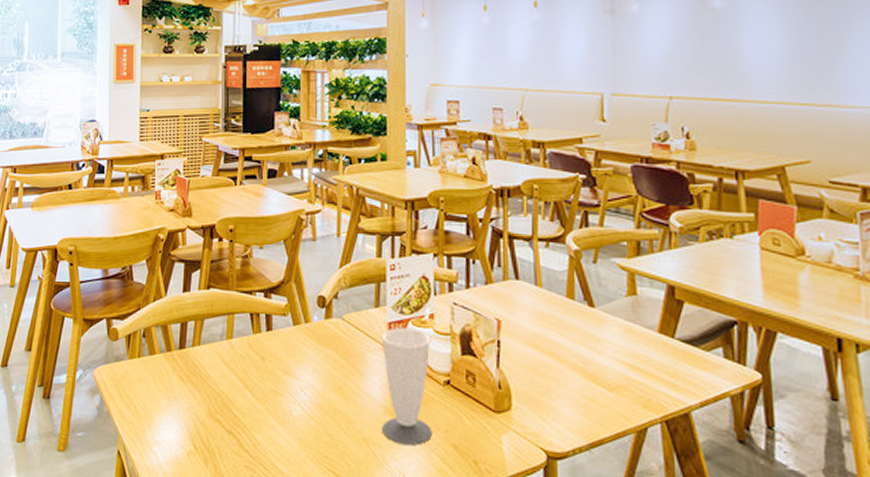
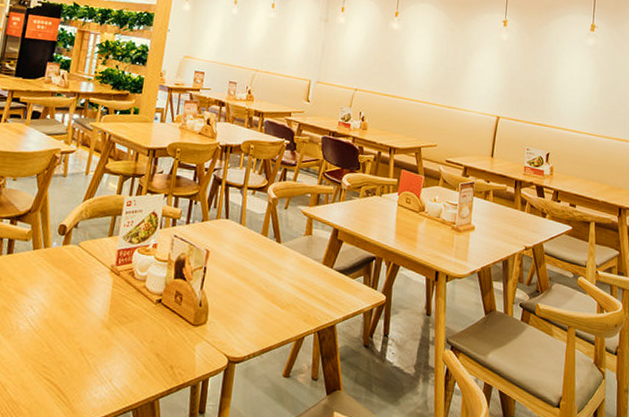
cup: present [381,328,432,445] -> none [98,254,152,354]

